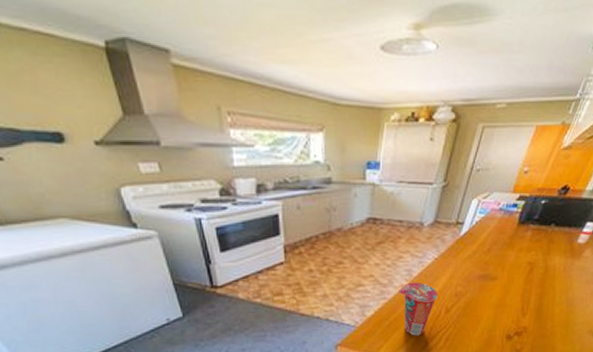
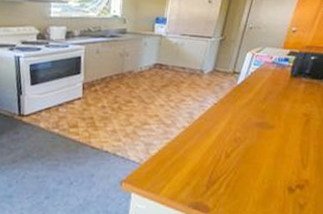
cup: present [399,282,438,336] -> none [181,124,218,179]

